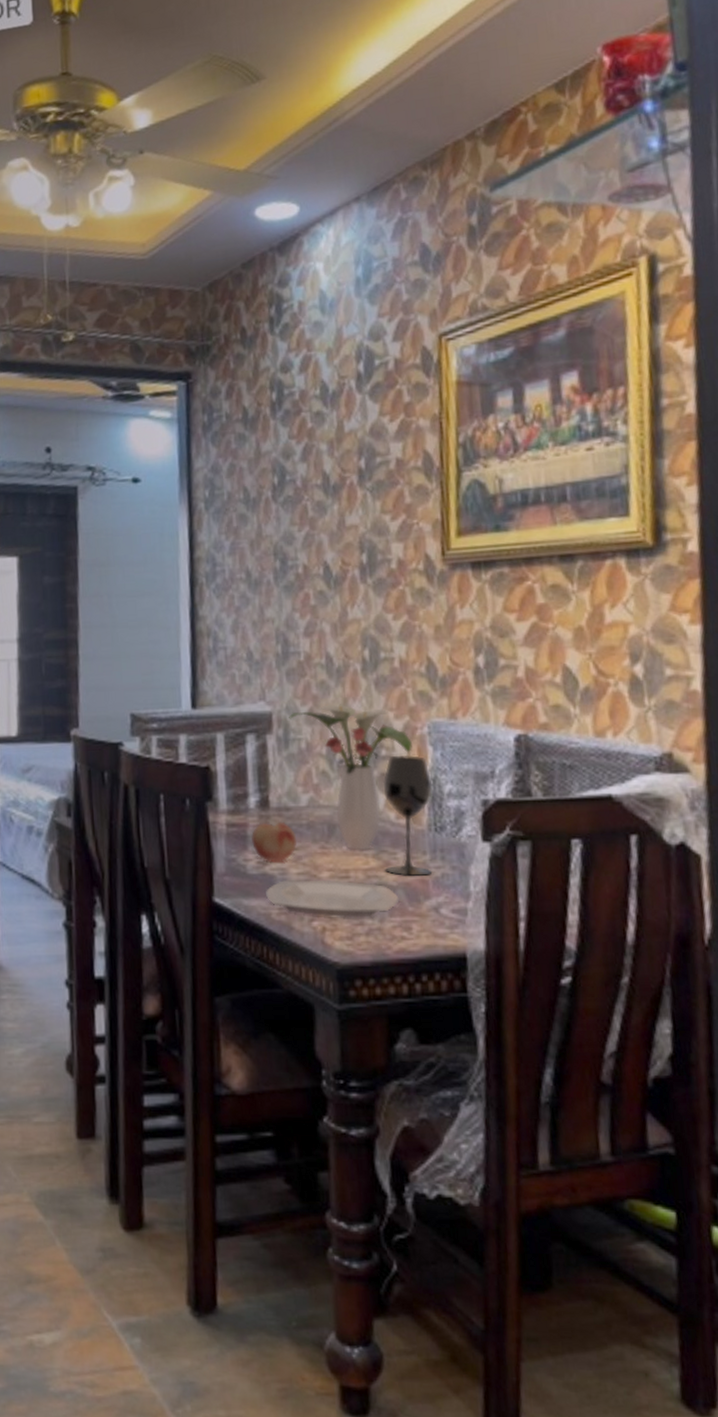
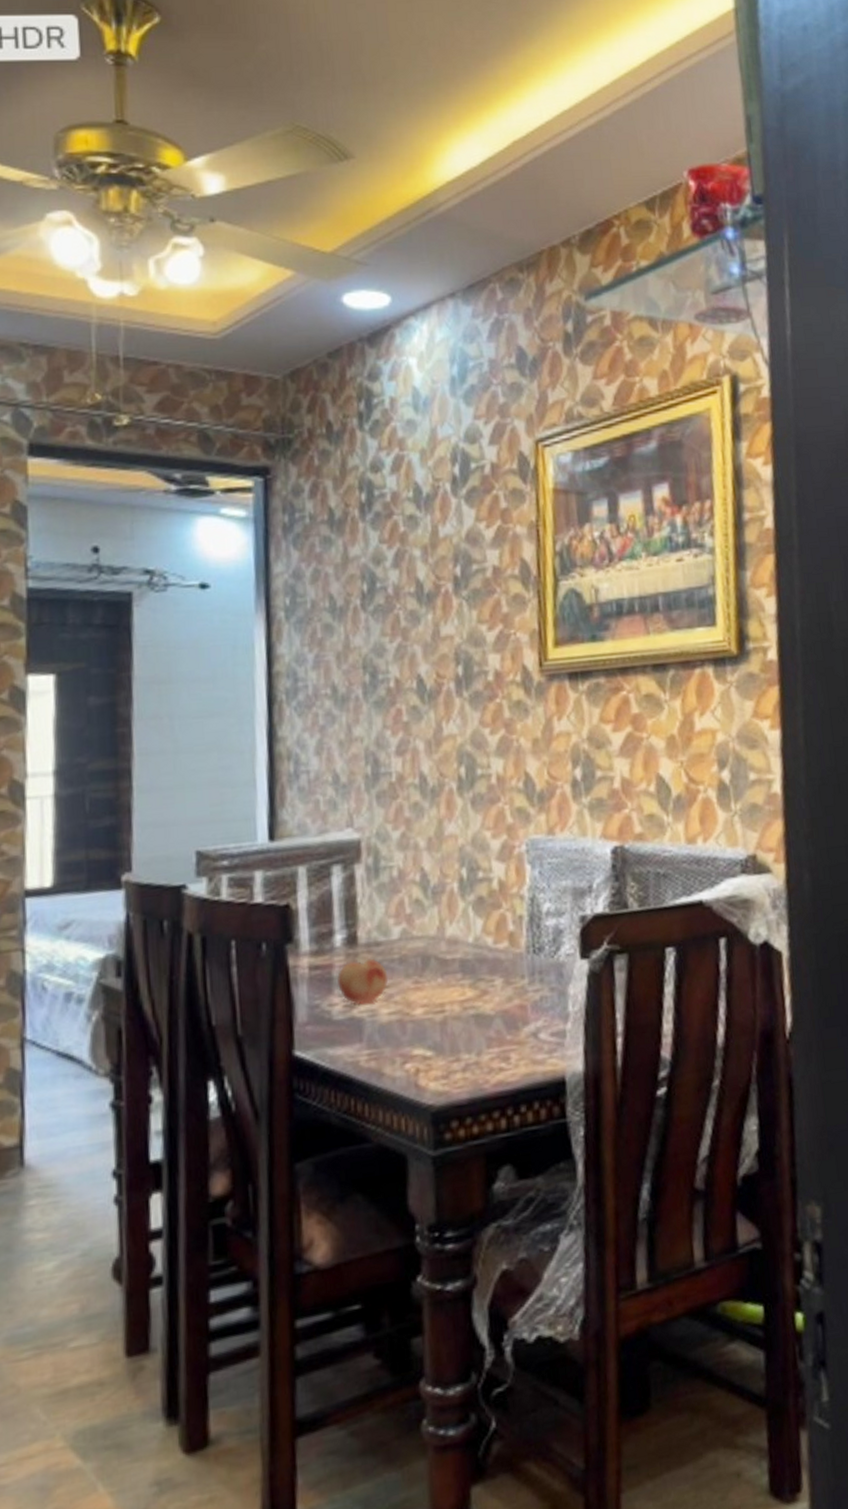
plate: present [266,880,400,918] -> none [353,1015,497,1058]
flower arrangement: present [289,704,412,850] -> none [379,826,510,982]
wineglass: present [382,755,432,876] -> none [479,876,531,1004]

